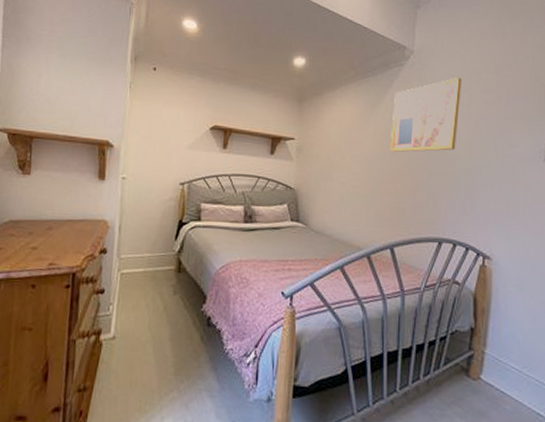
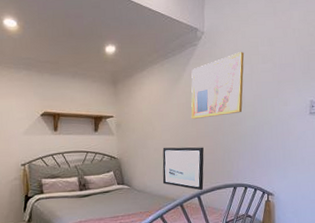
wall art: none [347,183,403,242] -> present [162,147,204,191]

